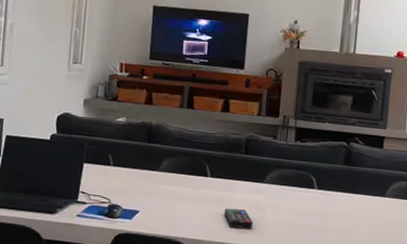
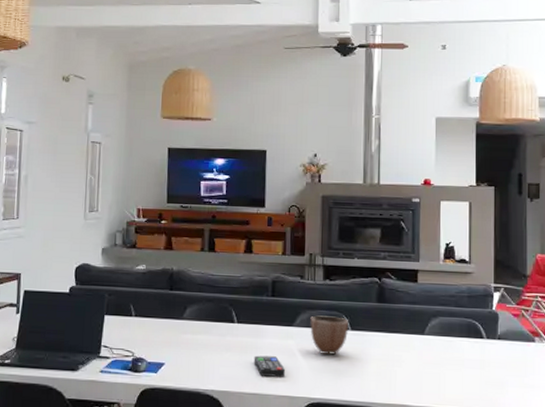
decorative bowl: none [279,174,315,211] -> present [310,315,348,355]

